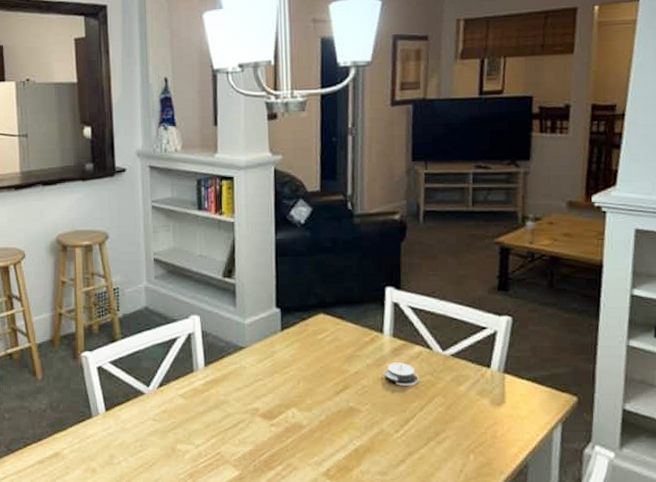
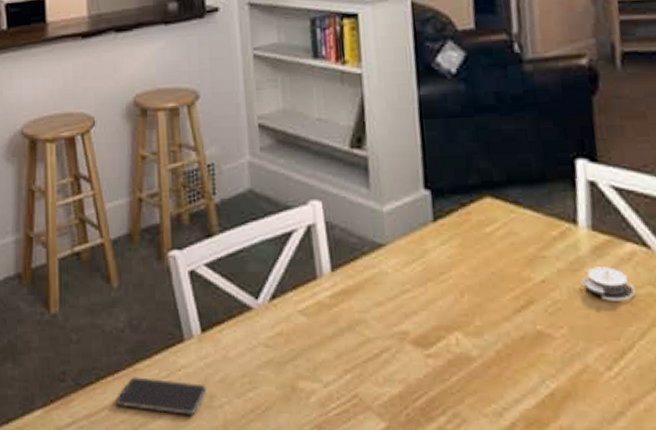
smartphone: none [39,443,108,470] -> present [117,377,206,415]

